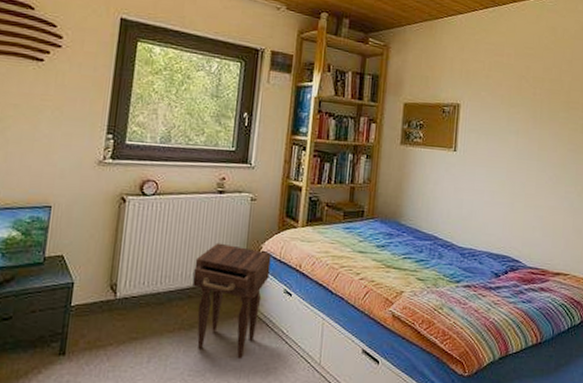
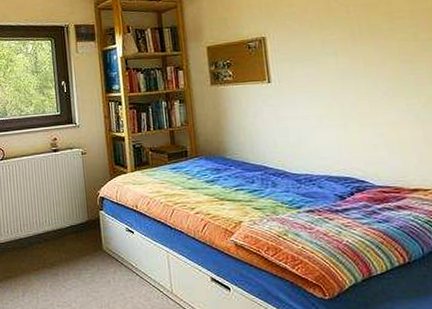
nightstand: present [192,242,272,360] -> none [45,193,111,291]

